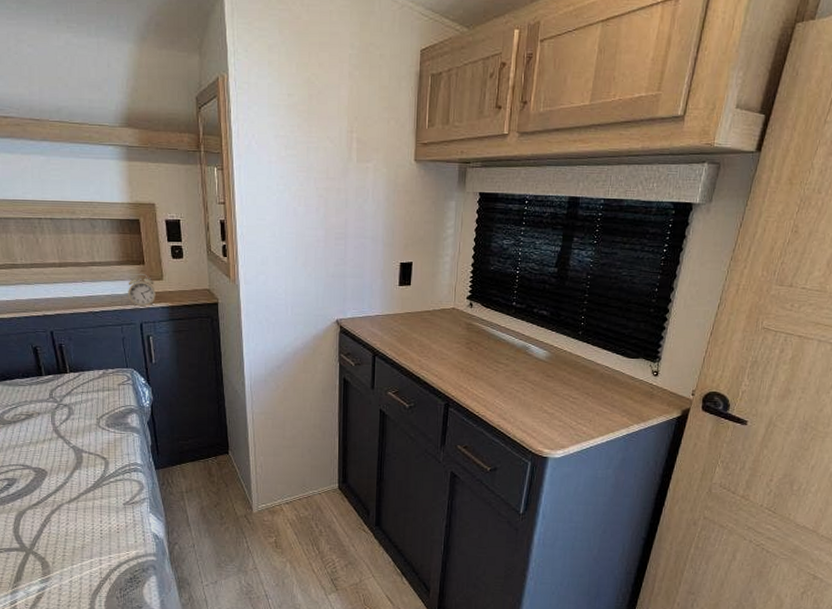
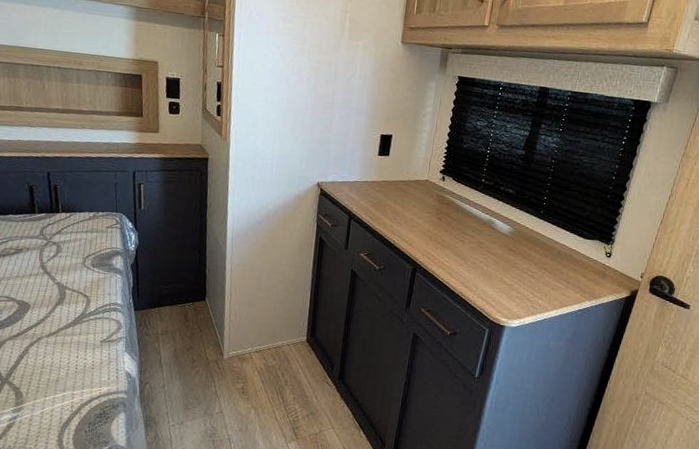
alarm clock: present [128,274,156,307] -> none [124,125,151,156]

